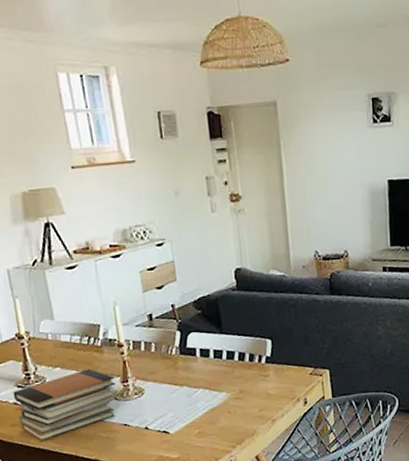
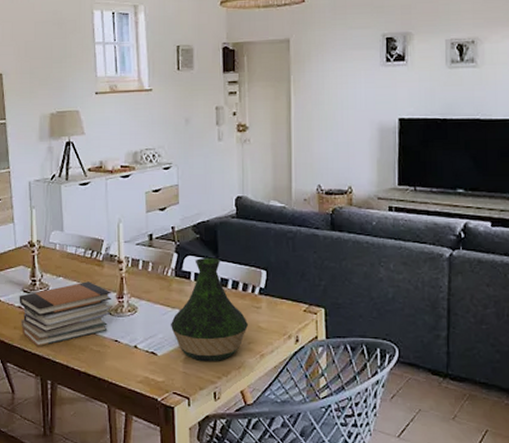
vase: none [180,331,259,434] -> present [171,257,249,362]

